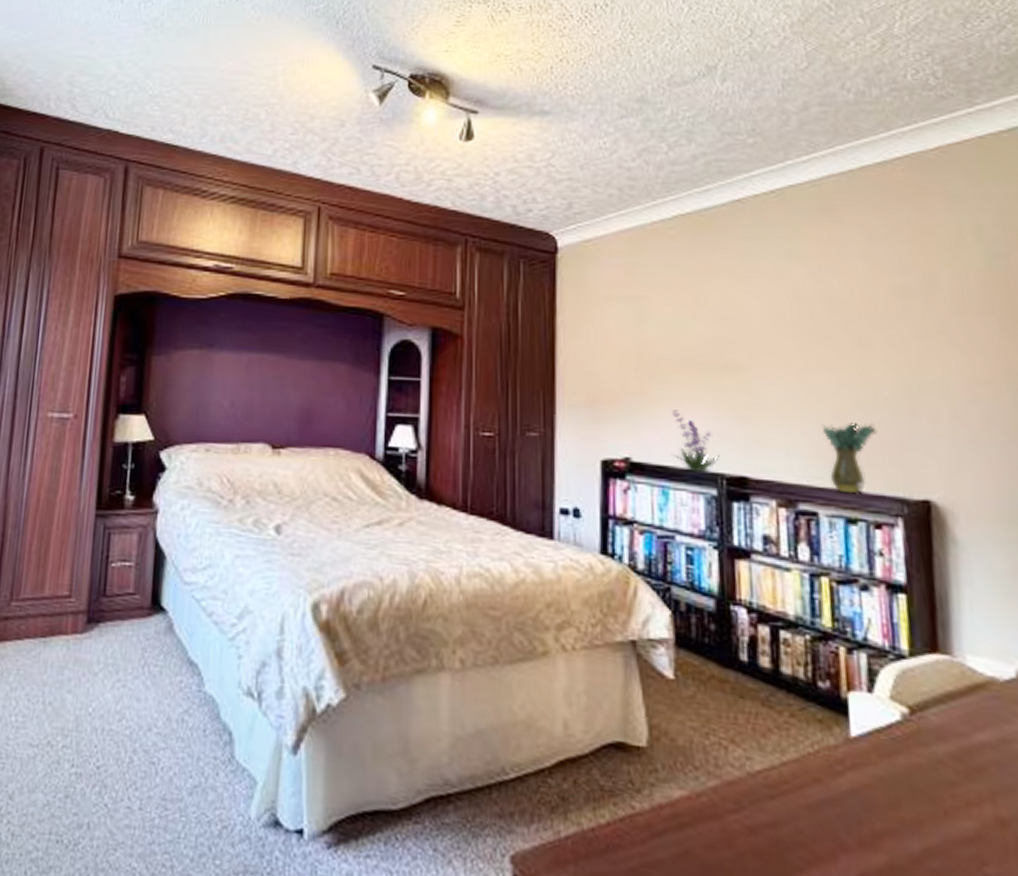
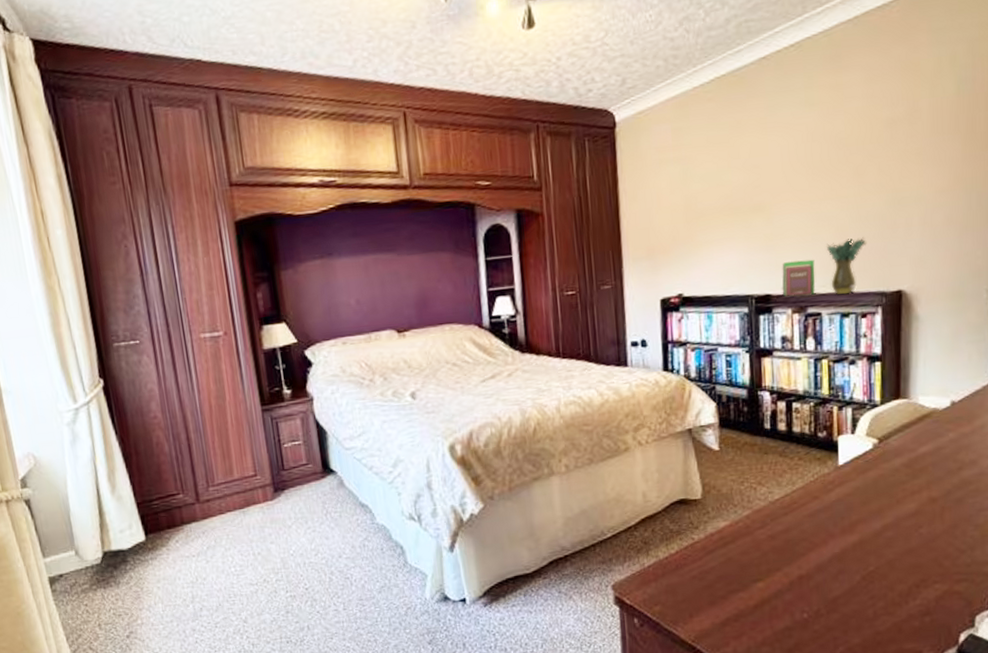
plant: present [672,410,719,472] -> none [713,249,750,297]
books: none [762,439,808,487] -> present [782,259,815,297]

